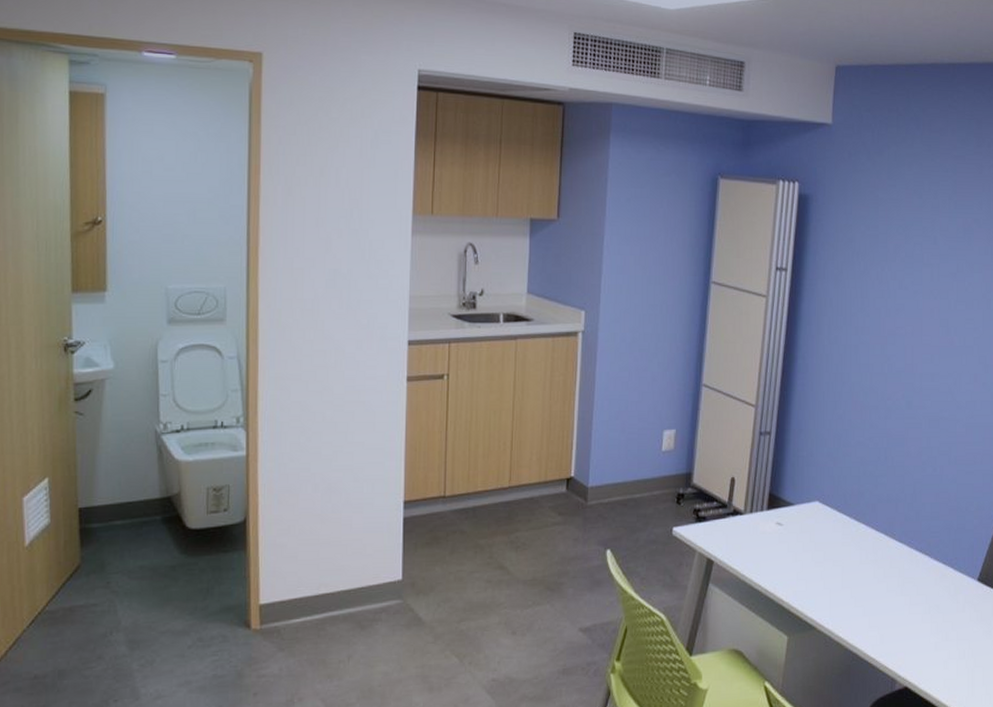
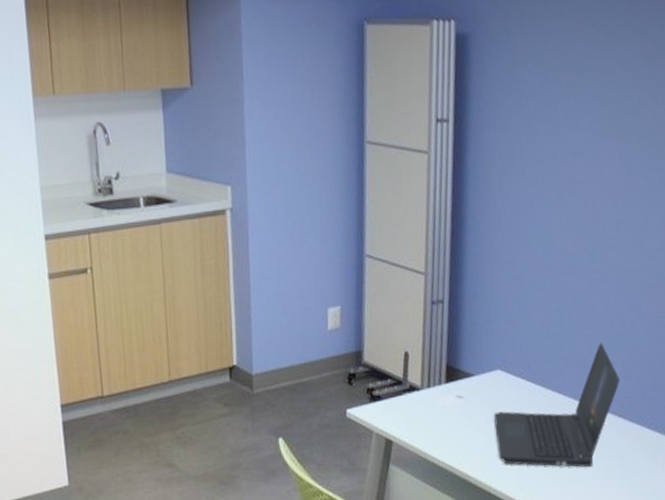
laptop computer: none [809,483,928,601] -> present [493,342,621,468]

